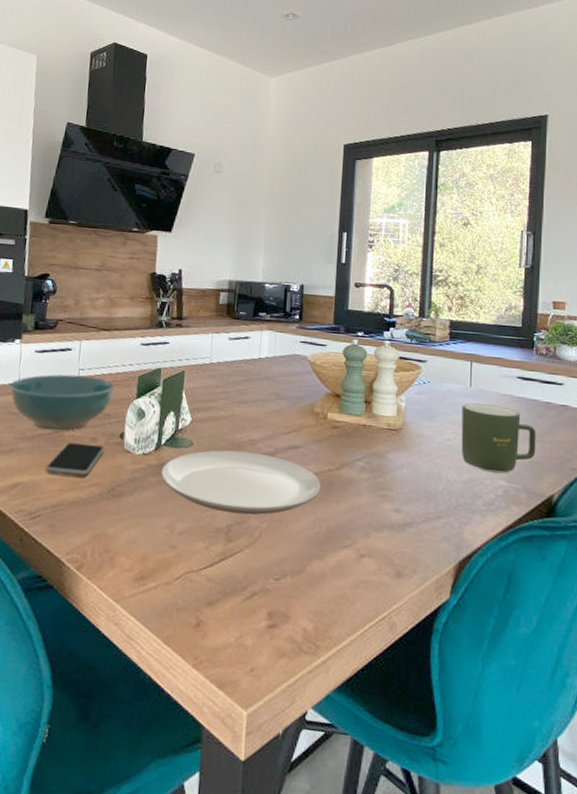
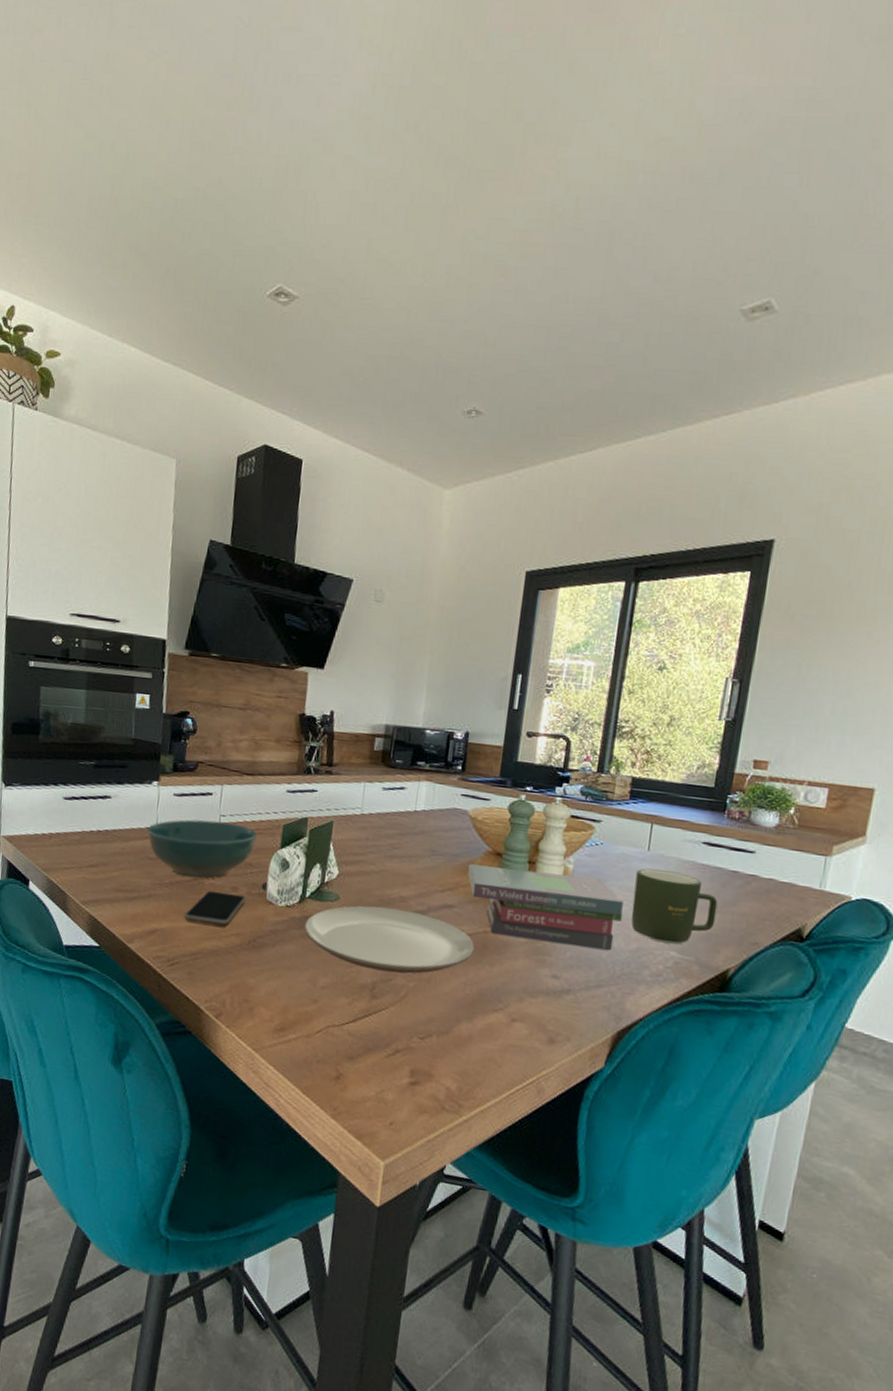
books: none [310,406,454,483] -> present [467,864,623,952]

